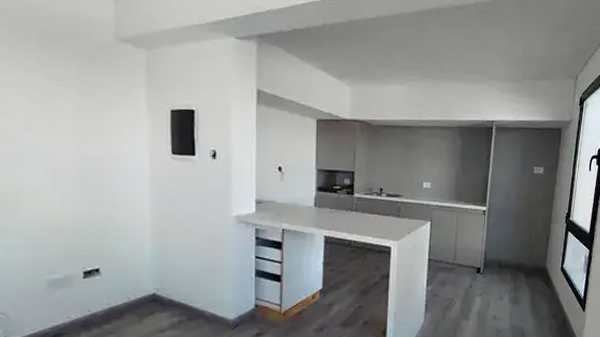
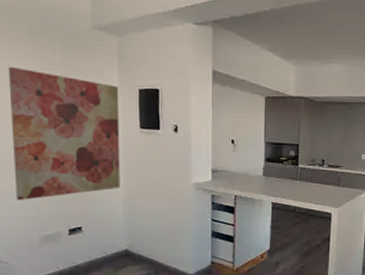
wall art: none [10,81,148,238] -> present [8,66,120,200]

